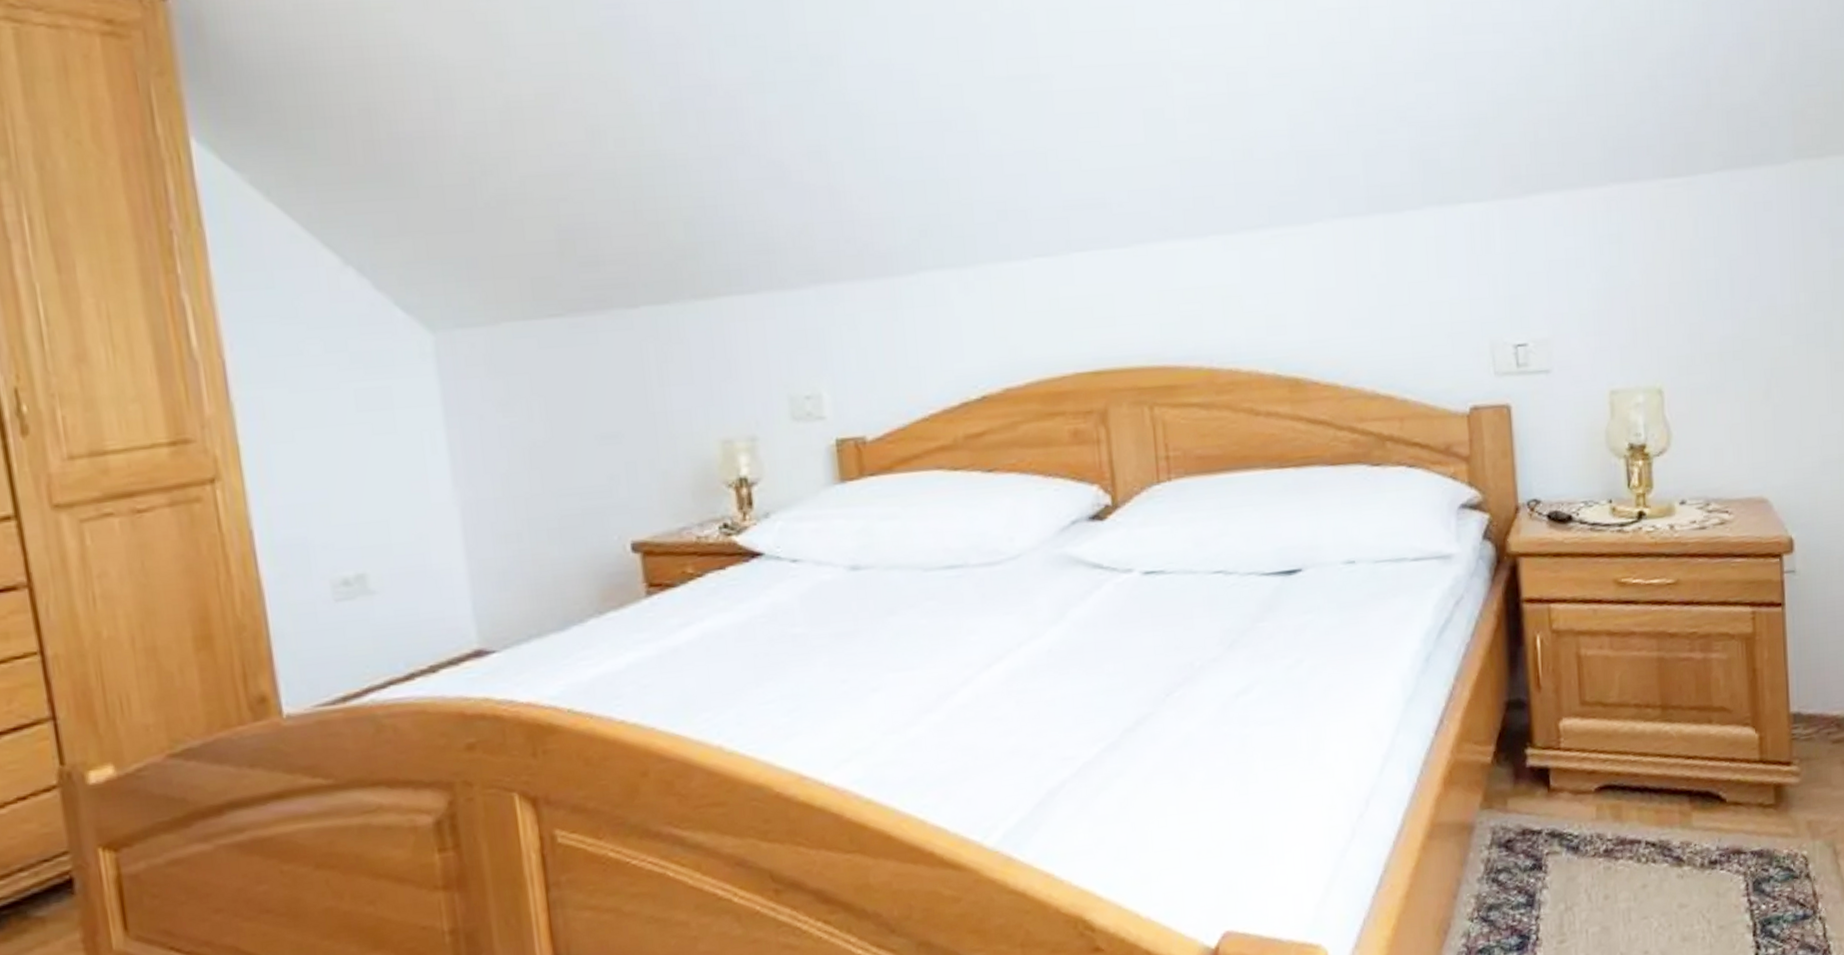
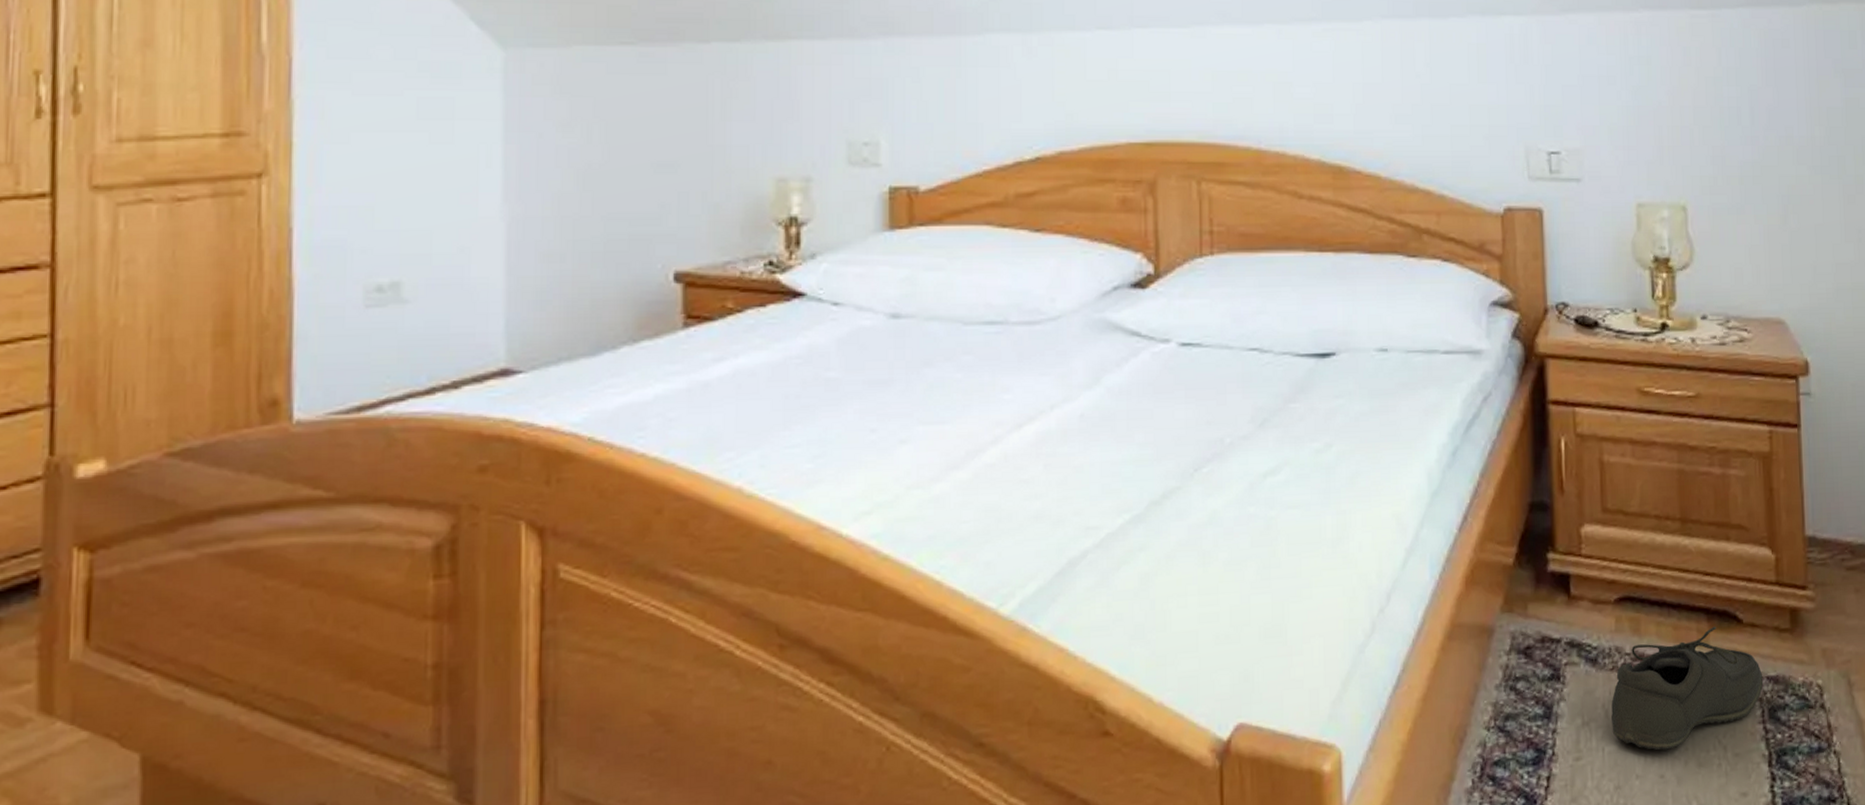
arctic: none [1594,807,1748,928] -> present [1611,626,1764,750]

